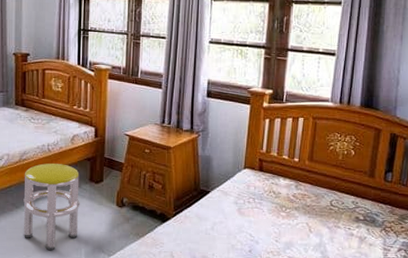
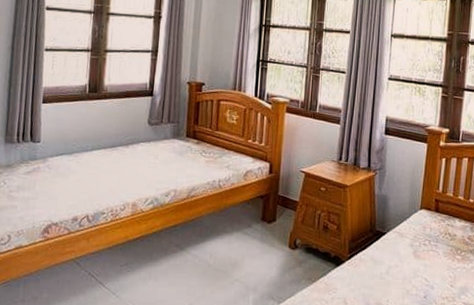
stool: present [23,163,80,251] -> none [187,201,251,298]

